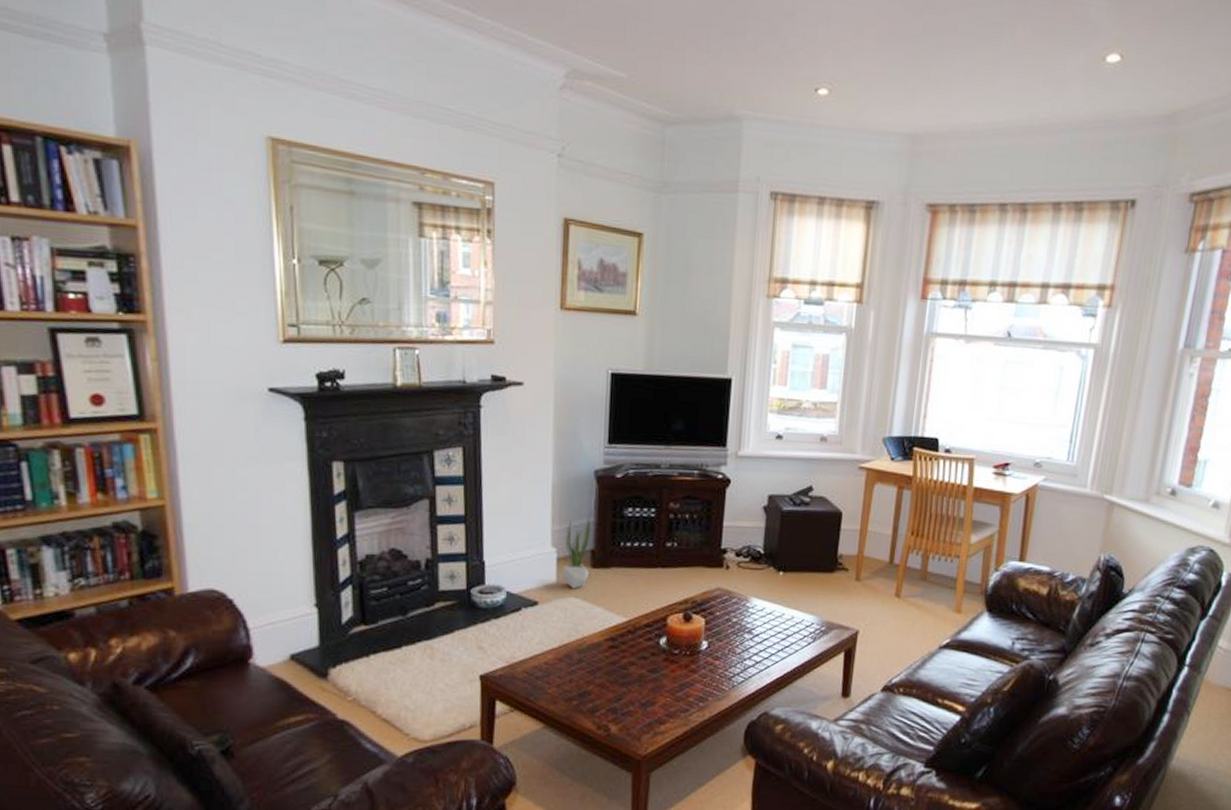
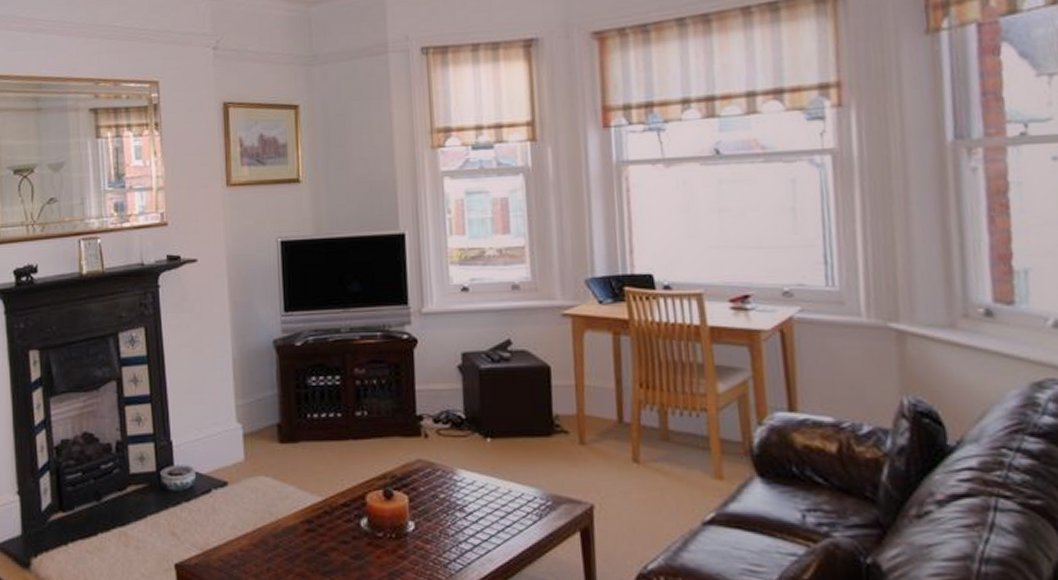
potted plant: present [561,518,594,589] -> none [249,390,280,467]

